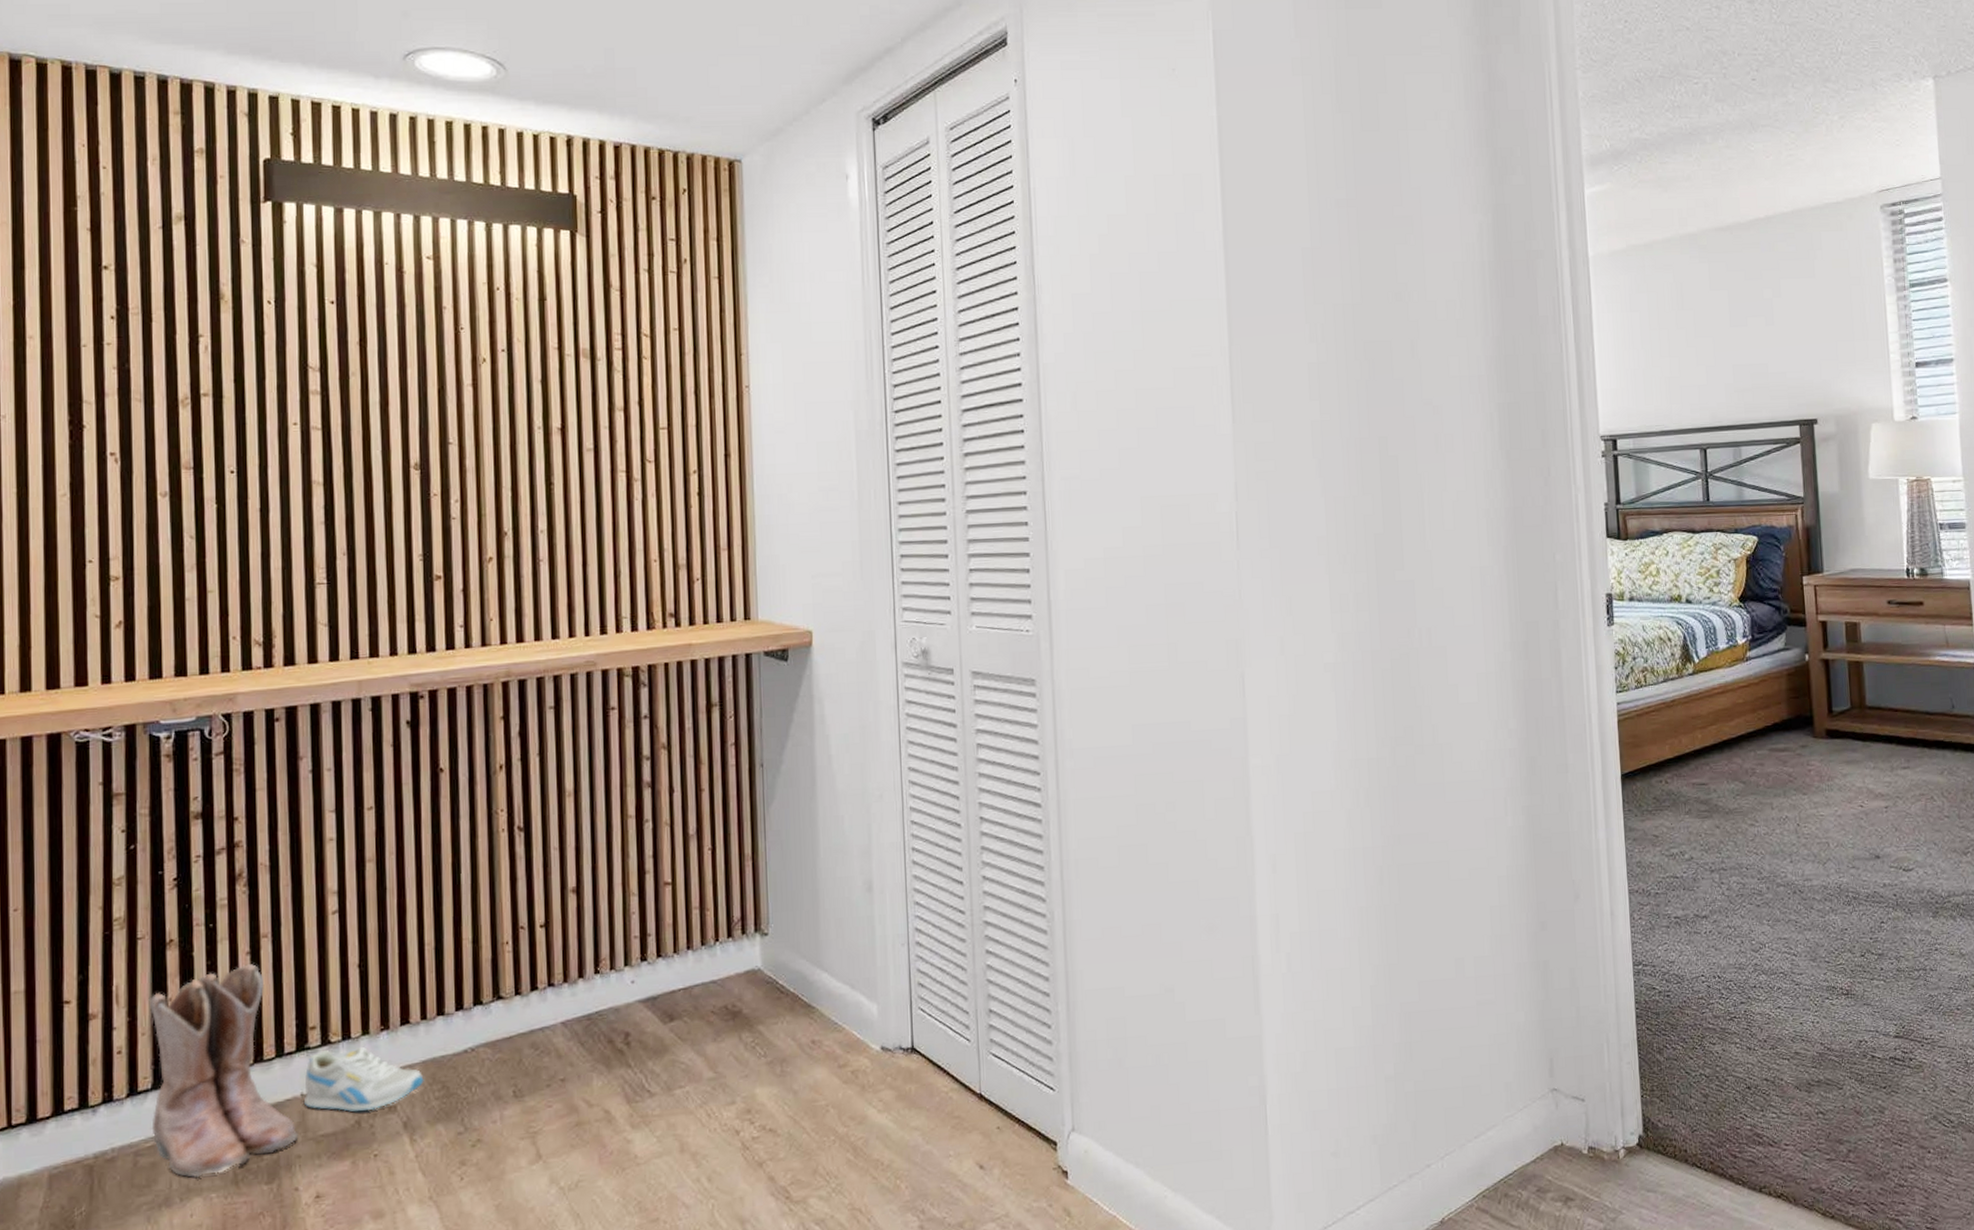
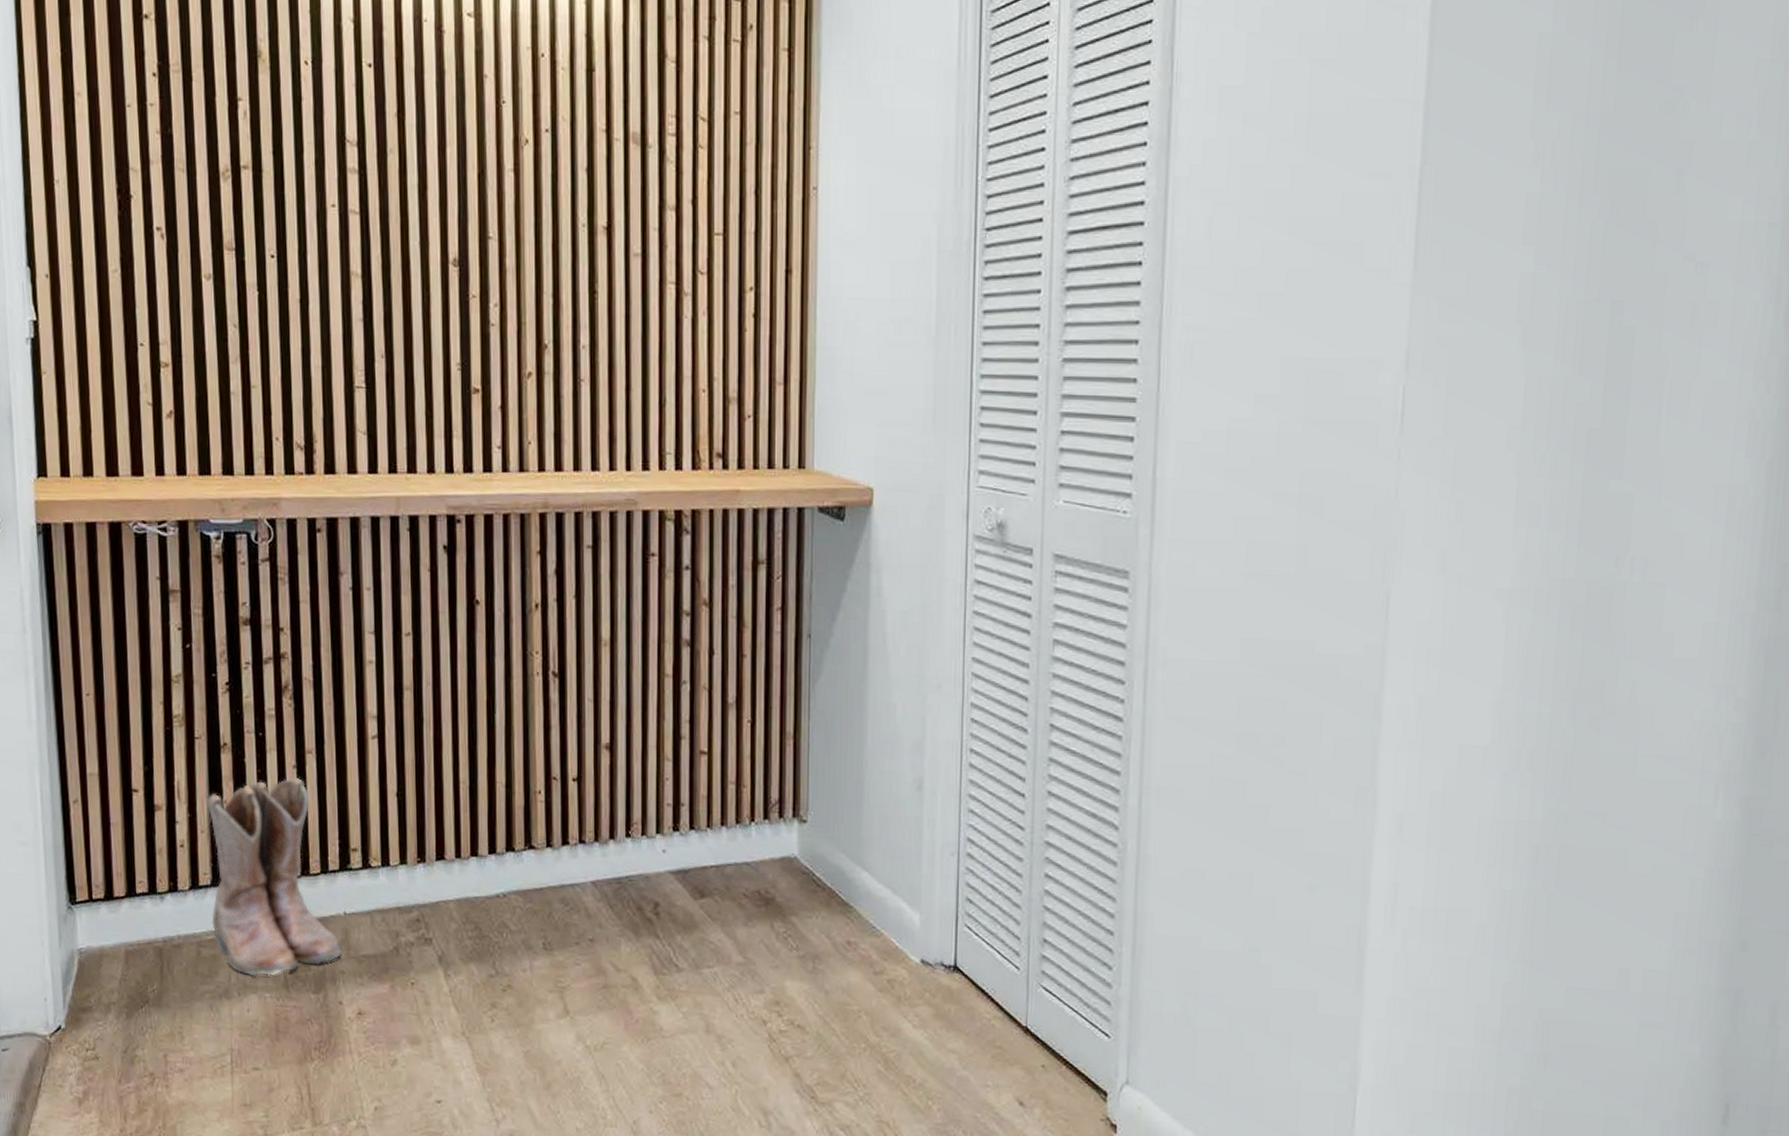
sneaker: present [303,1046,424,1113] -> none [346,874,458,940]

